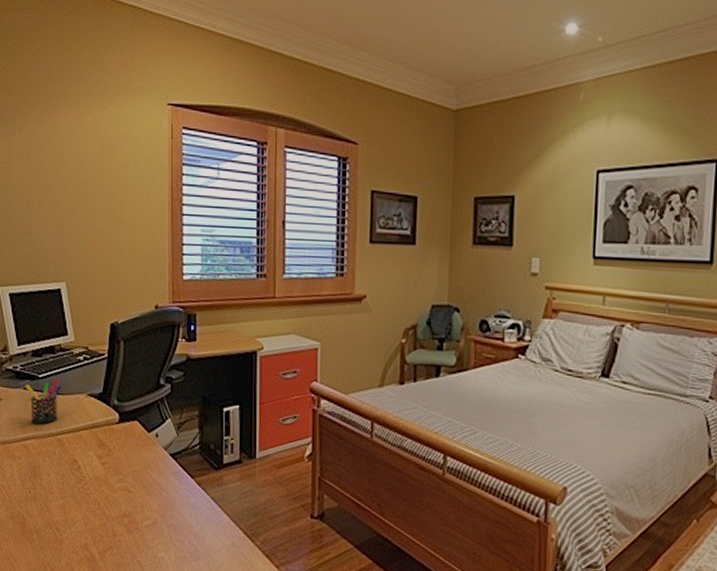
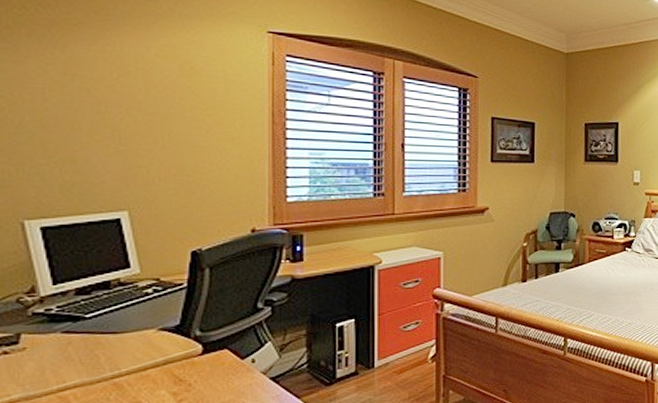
pen holder: present [25,378,62,425] -> none [63,315,121,371]

